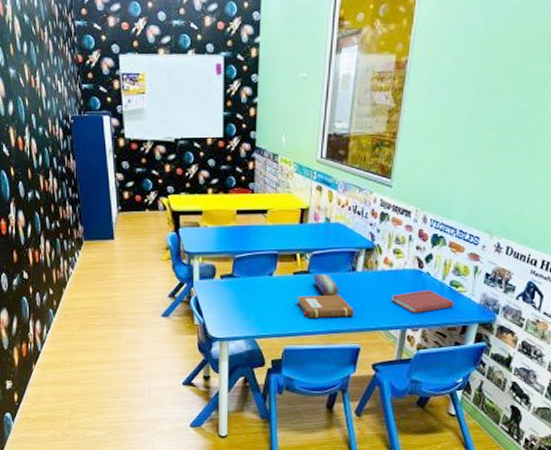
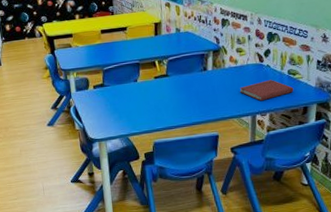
notebook: present [297,294,355,319] -> none [160,92,210,115]
pencil case: present [314,273,339,296] -> none [172,75,195,94]

